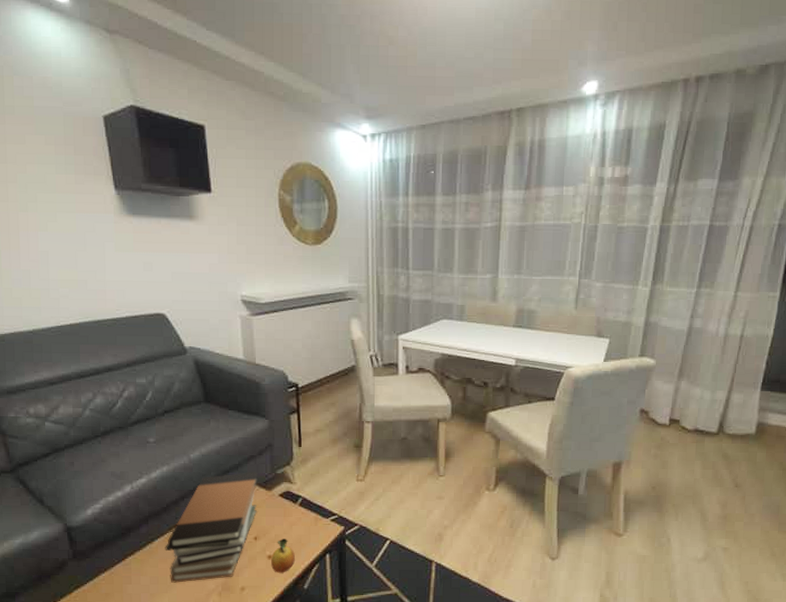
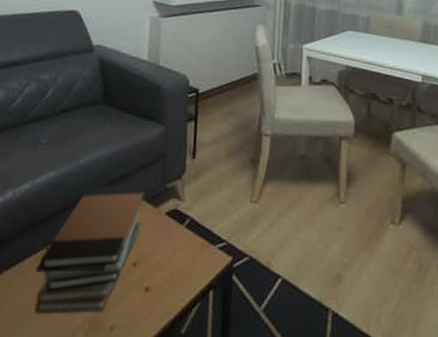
fruit: present [270,539,295,573] -> none [147,267,175,311]

